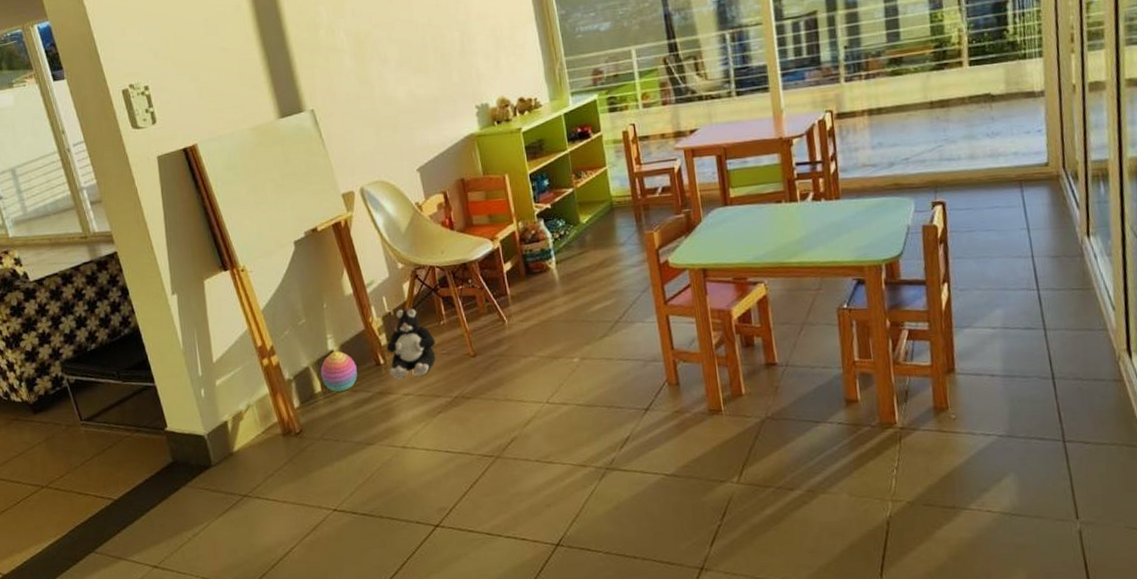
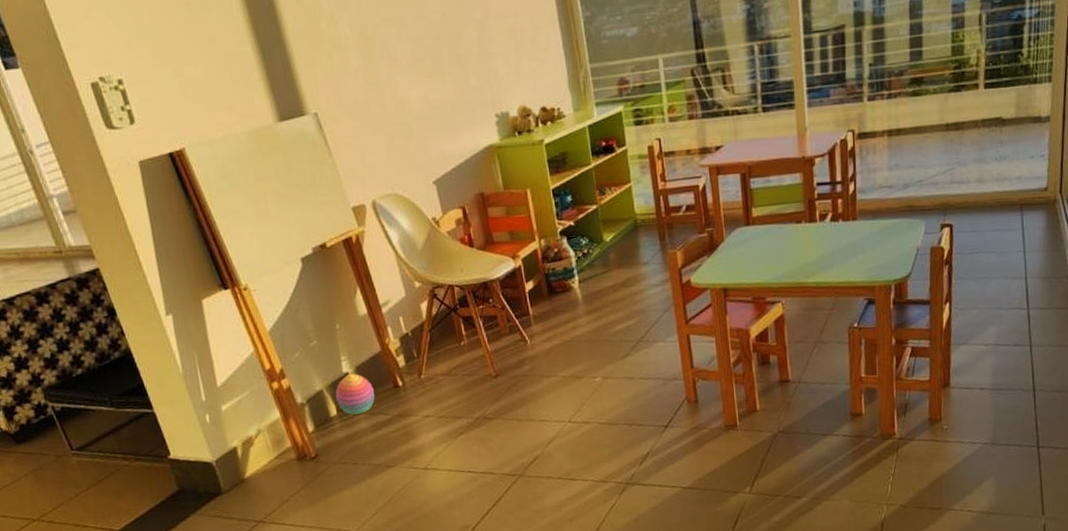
plush toy: present [386,307,436,379] -> none [404,327,457,401]

